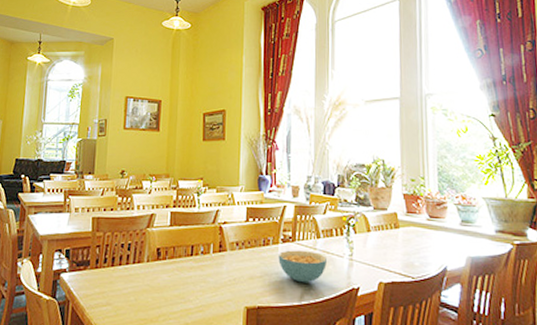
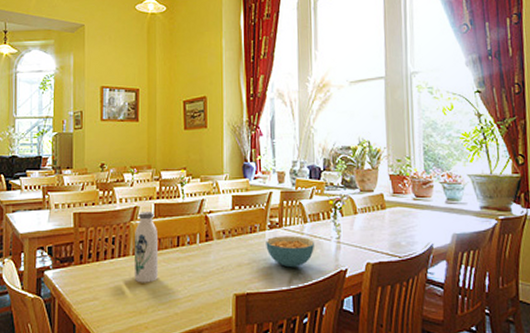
water bottle: none [148,219,172,291] -> present [135,211,158,283]

